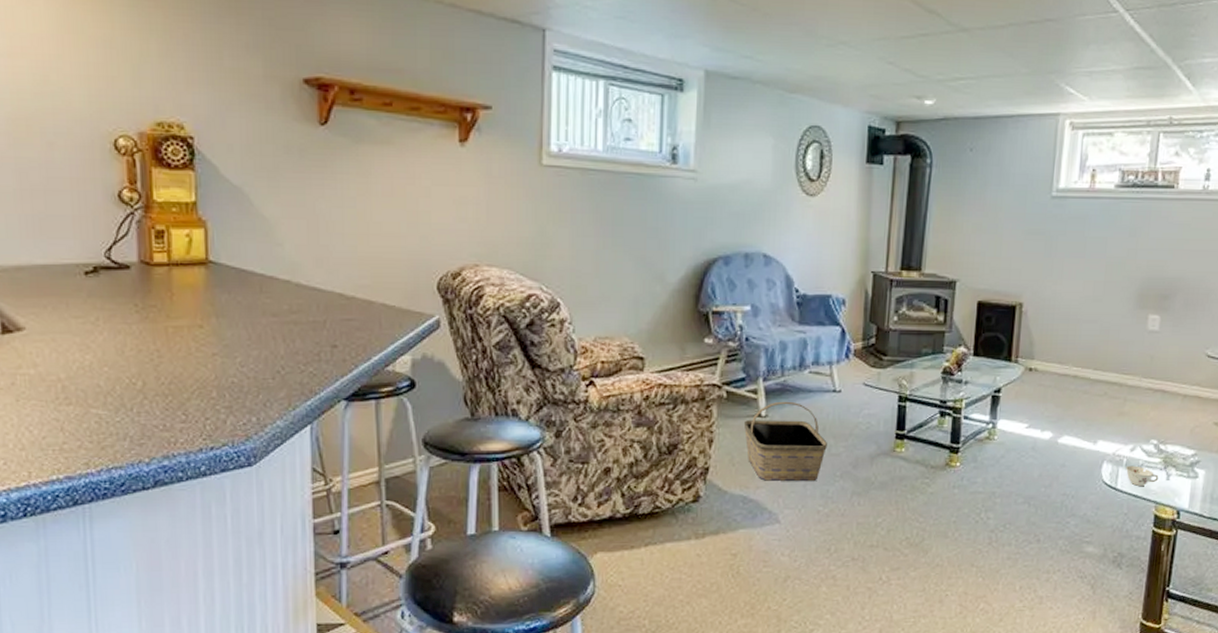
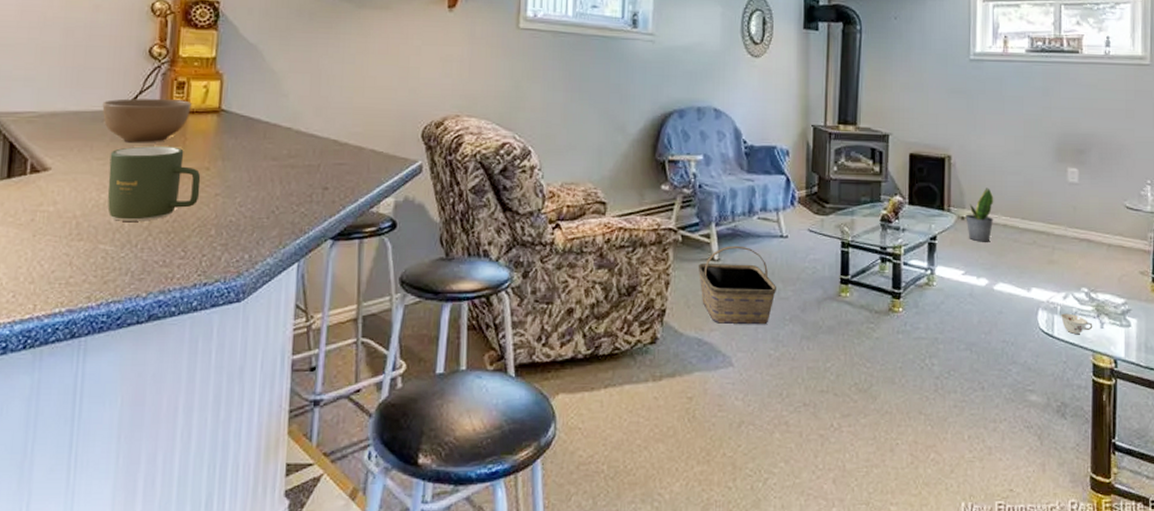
bowl: none [73,250,175,299] -> present [102,98,192,143]
mug: none [89,302,195,384] -> present [107,146,201,221]
potted plant: none [1033,337,1066,394] -> present [965,188,994,242]

